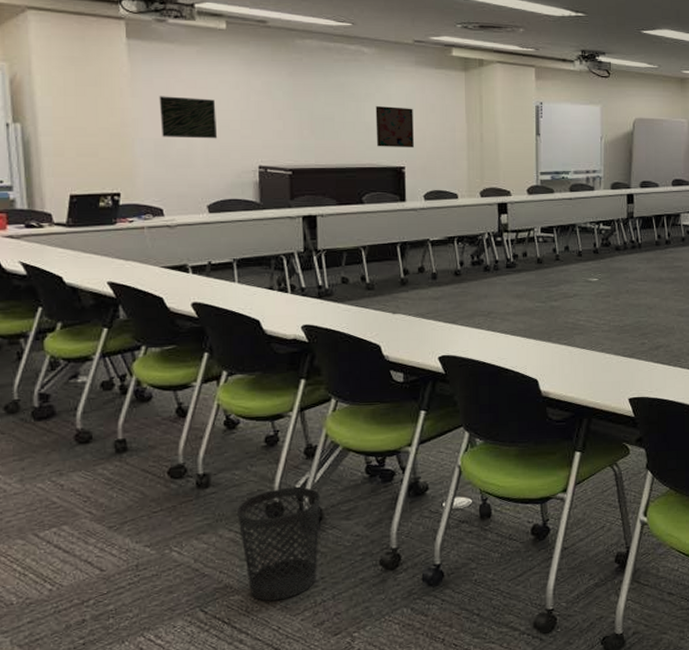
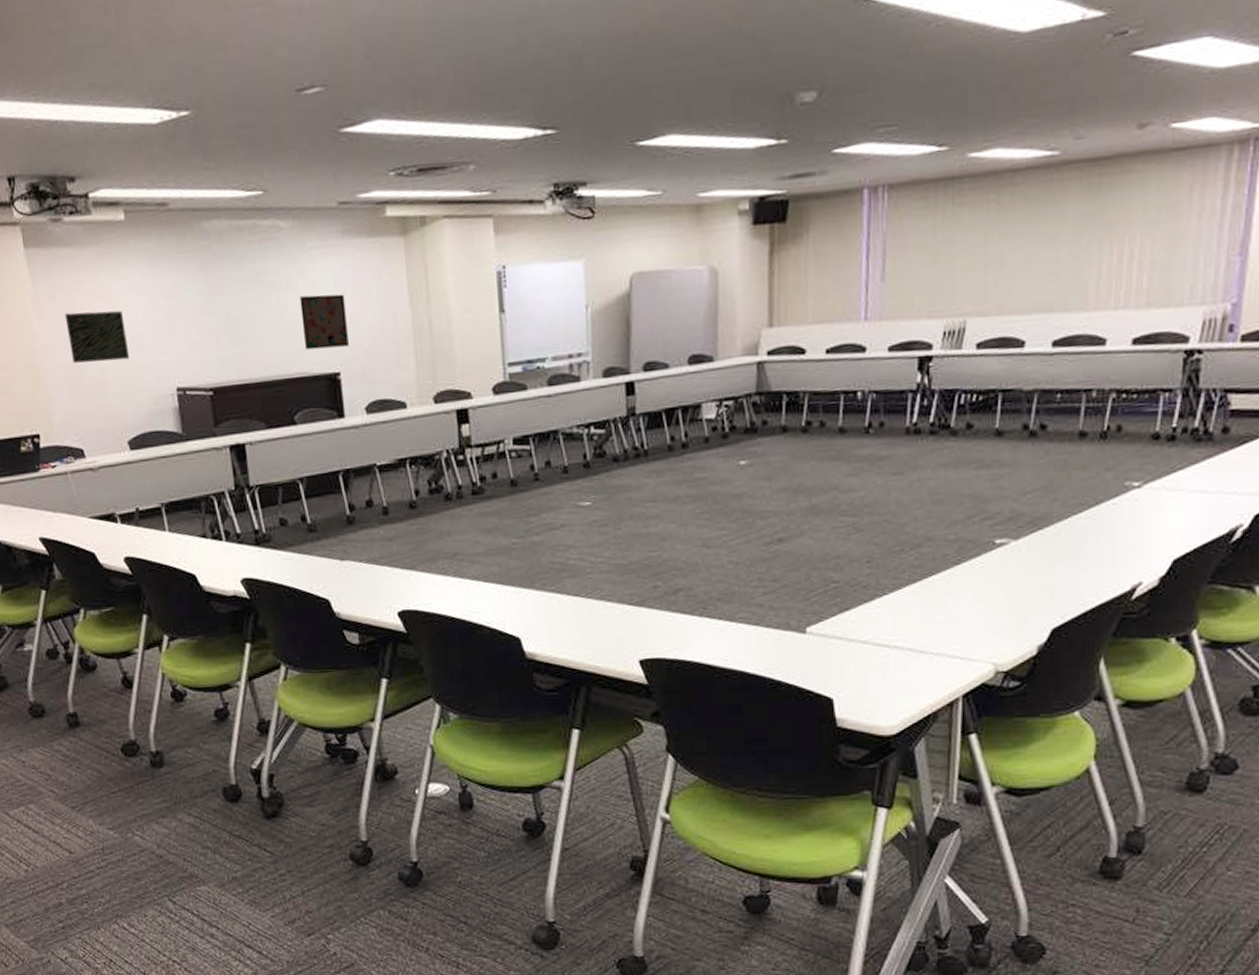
wastebasket: present [237,487,320,601] -> none [194,767,284,894]

